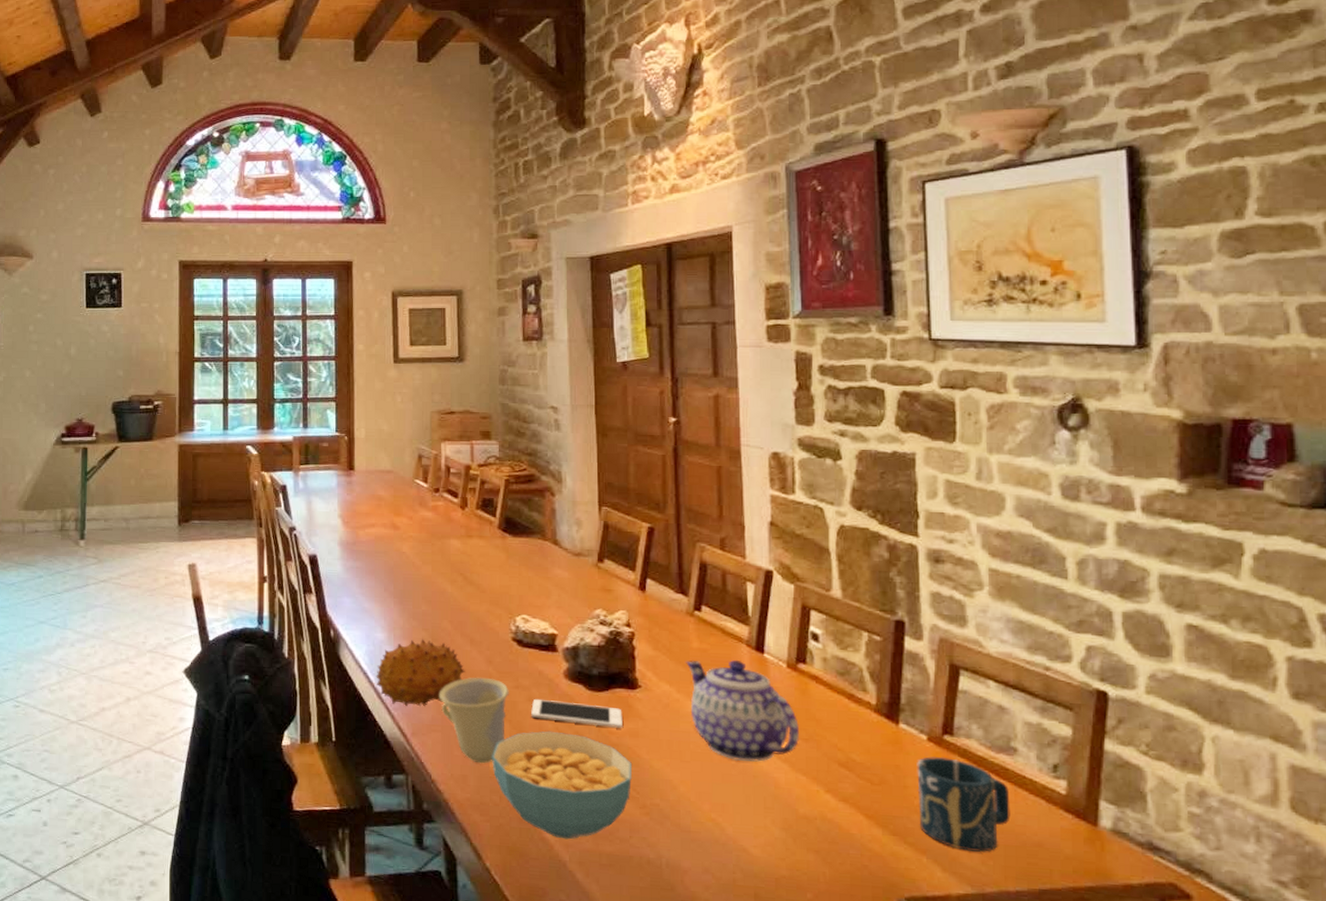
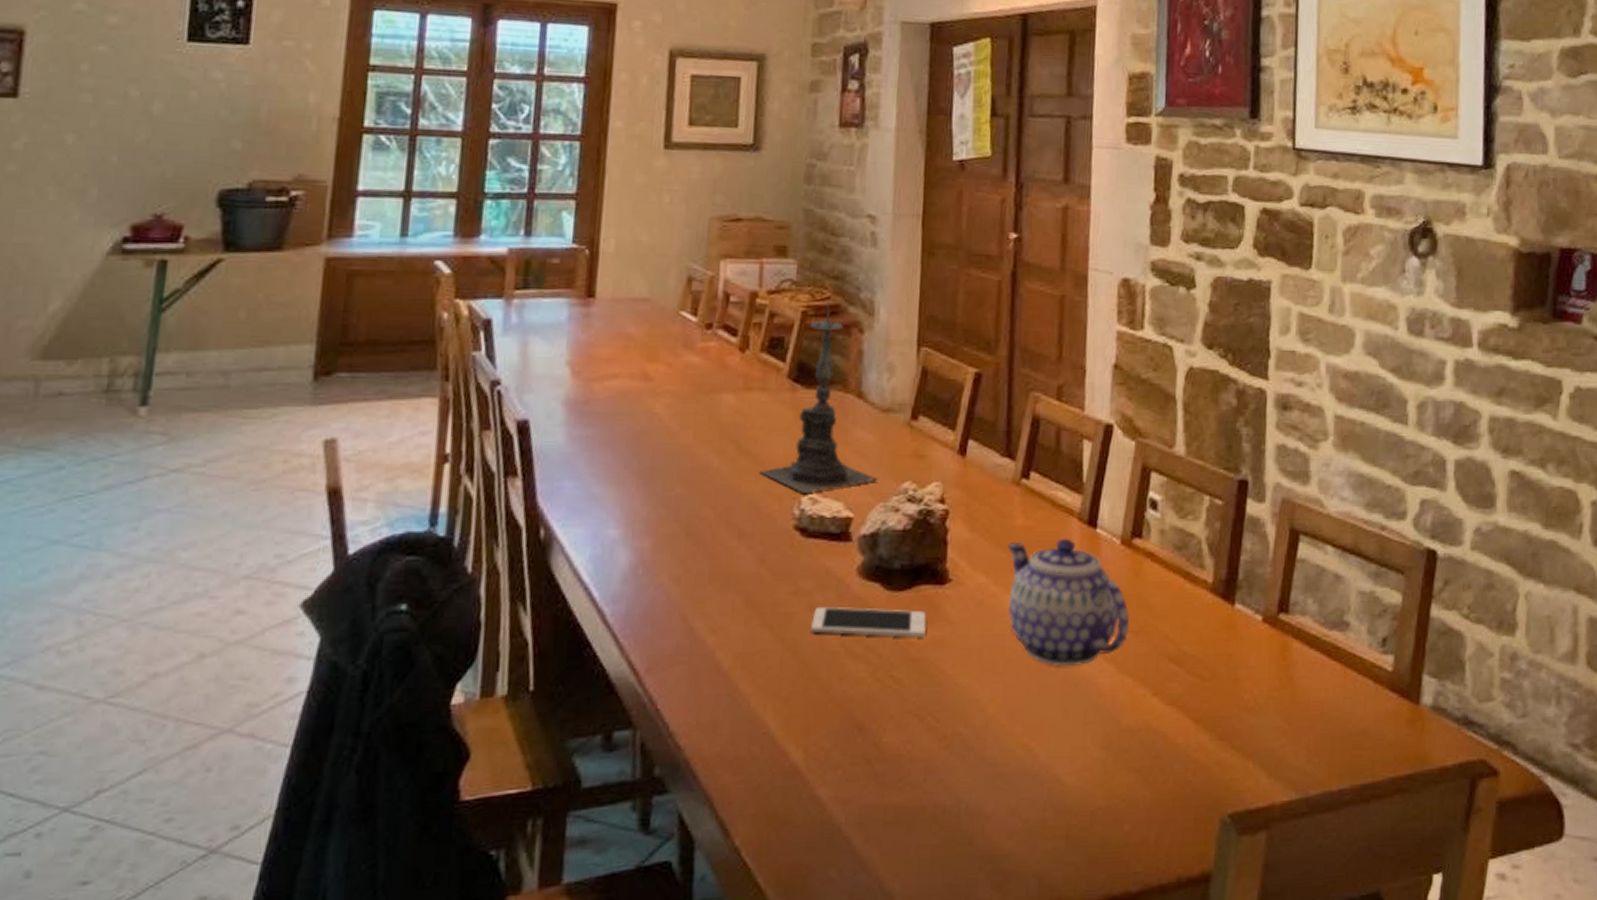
fruit: present [376,639,465,707] -> none [601,534,728,631]
cup: present [439,677,509,764] -> none [688,582,785,703]
candle holder: none [482,470,575,614] -> present [759,299,879,493]
cereal bowl: present [492,731,633,840] -> none [754,649,934,794]
cup: present [917,756,1011,852] -> none [1247,639,1339,749]

